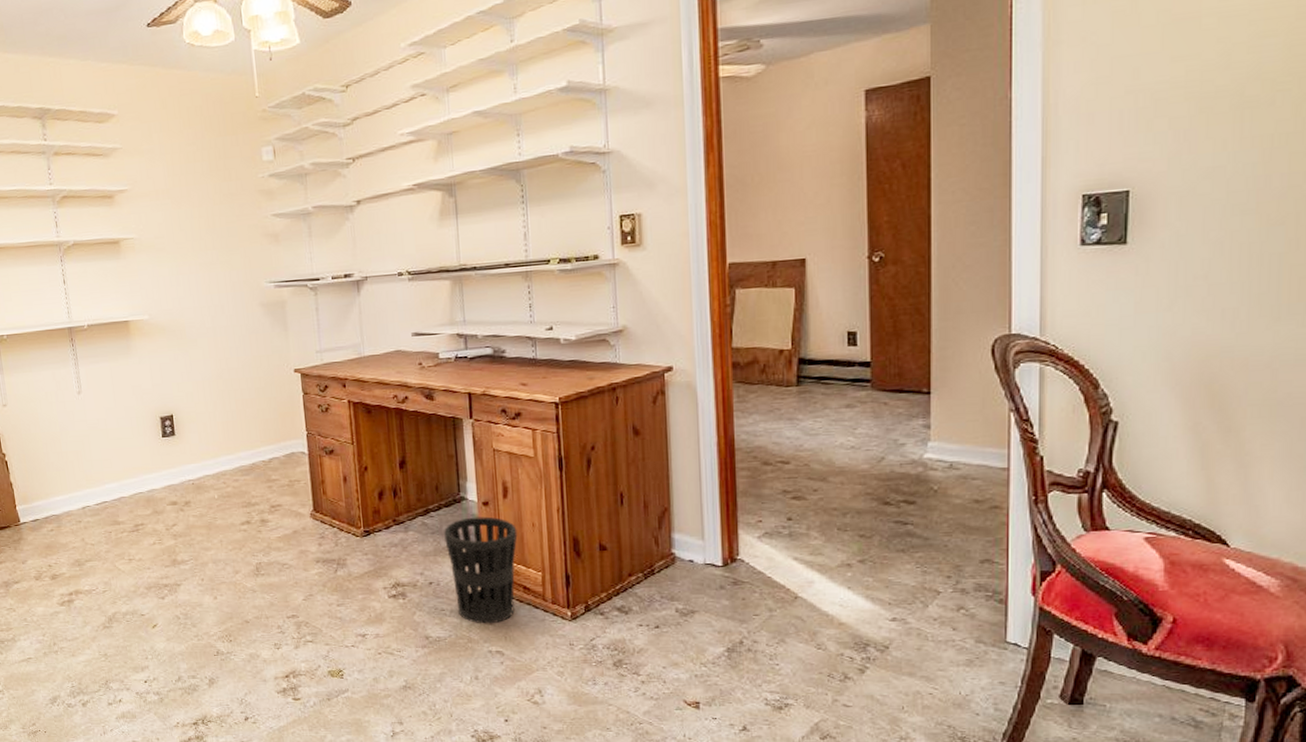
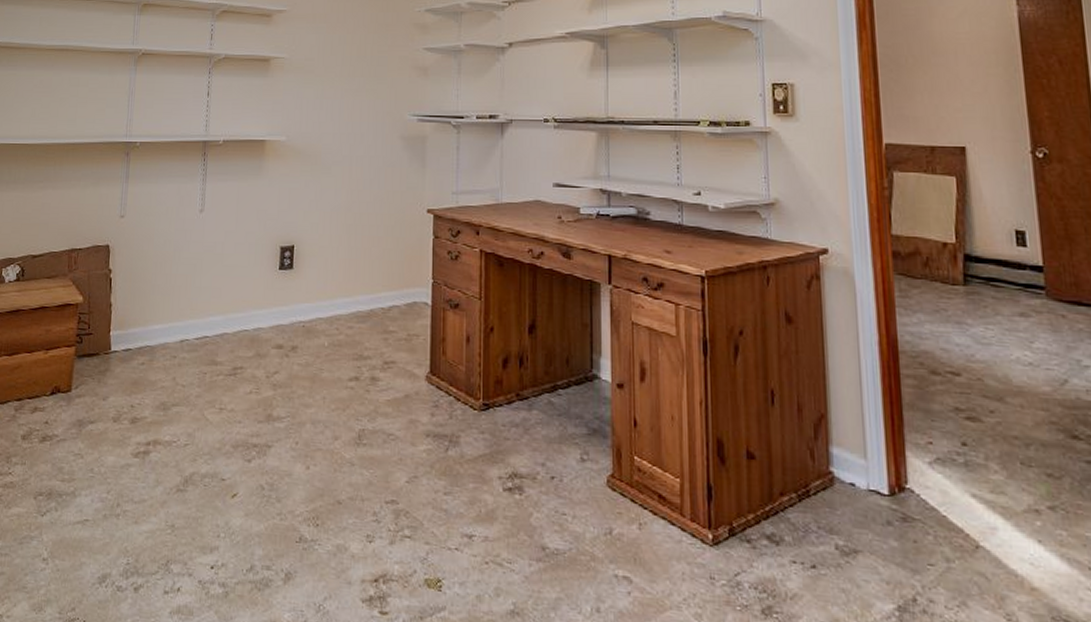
wastebasket: present [444,516,518,624] -> none [572,400,654,539]

